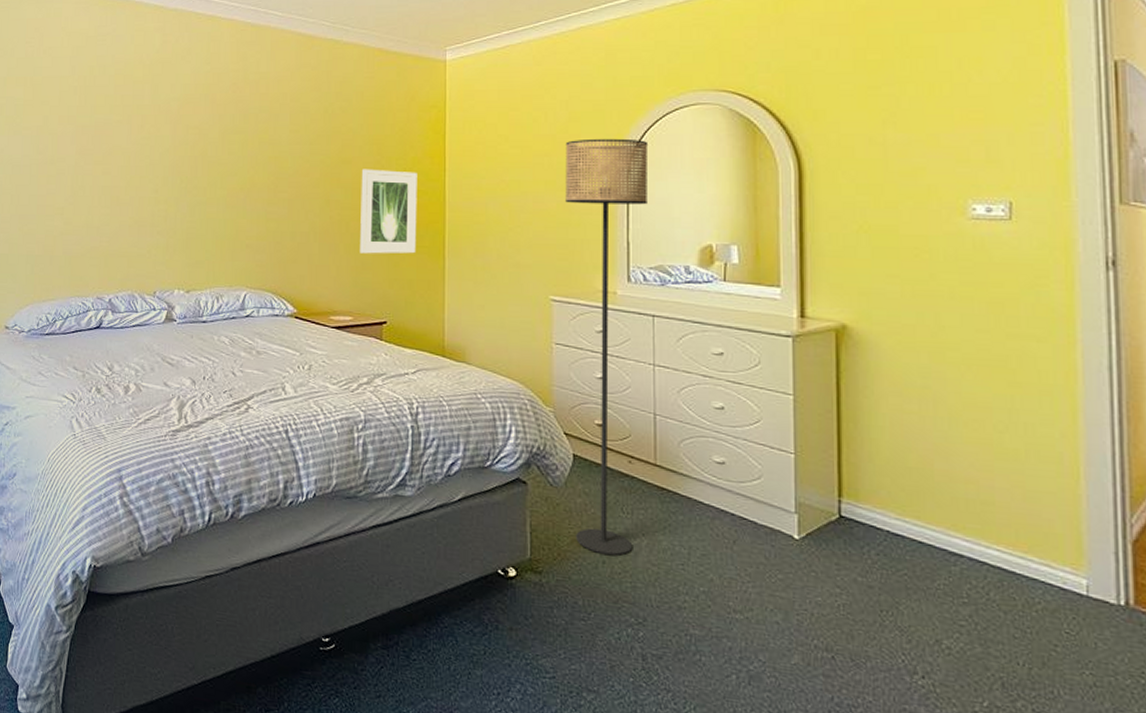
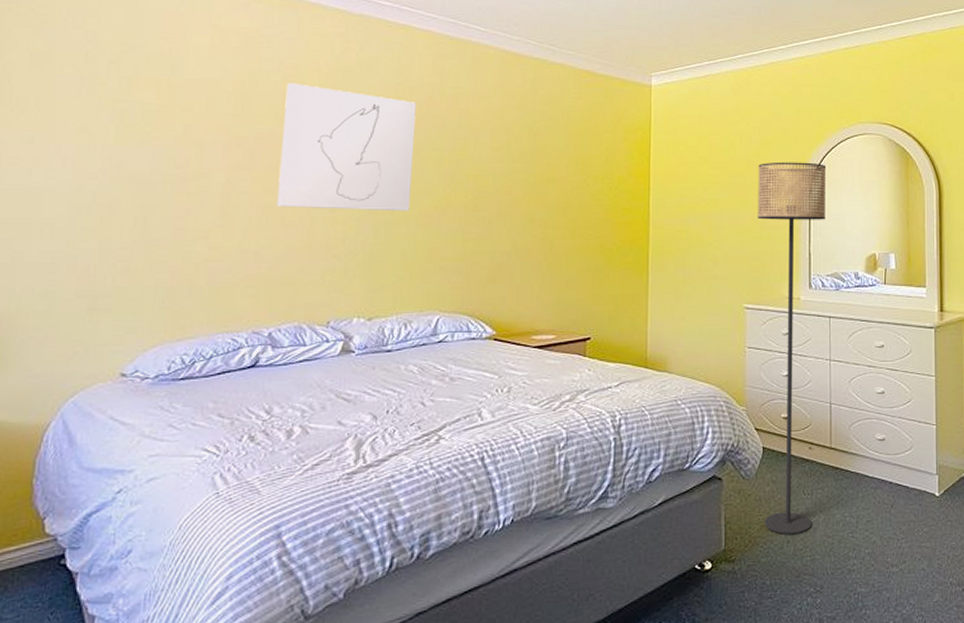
wall art: none [113,76,223,192] -> present [277,83,416,212]
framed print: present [360,169,417,254] -> none [564,187,623,272]

